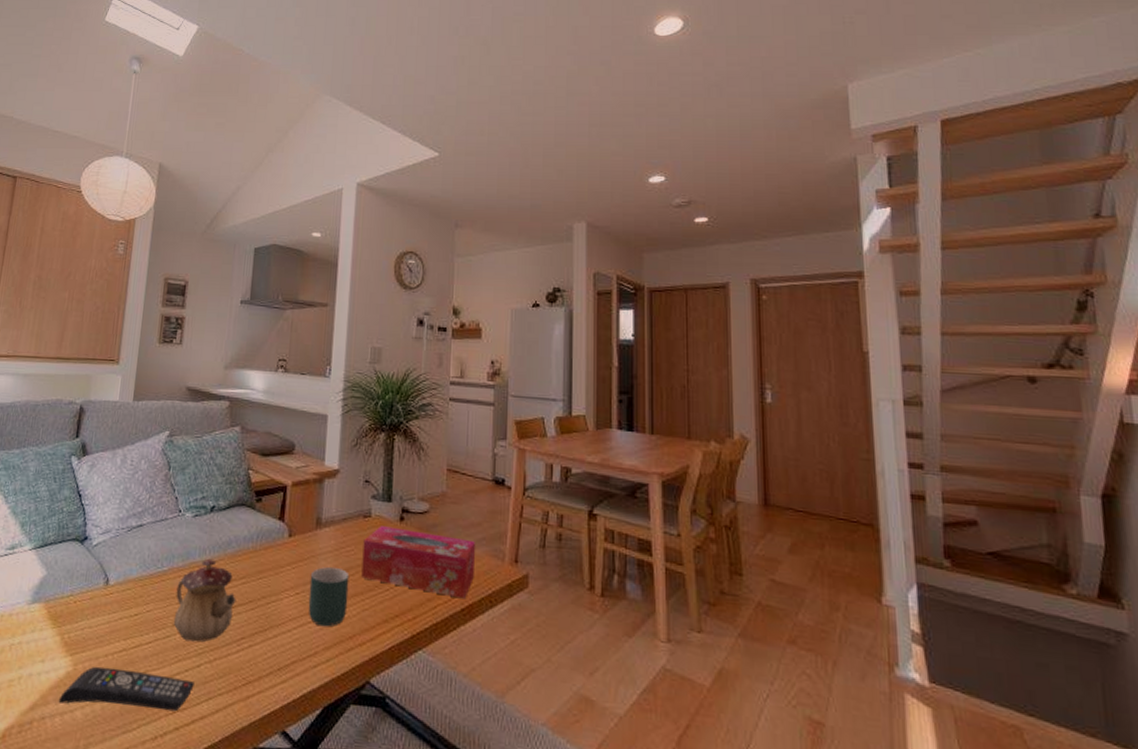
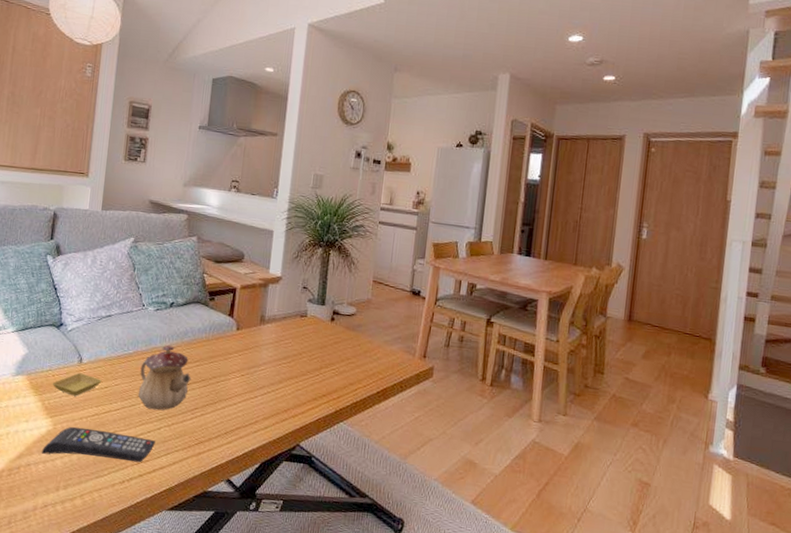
saucer: none [73,597,132,627] -> present [52,372,102,396]
mug: present [308,566,350,627] -> none [251,355,287,402]
tissue box: present [361,526,475,599] -> none [296,324,392,384]

